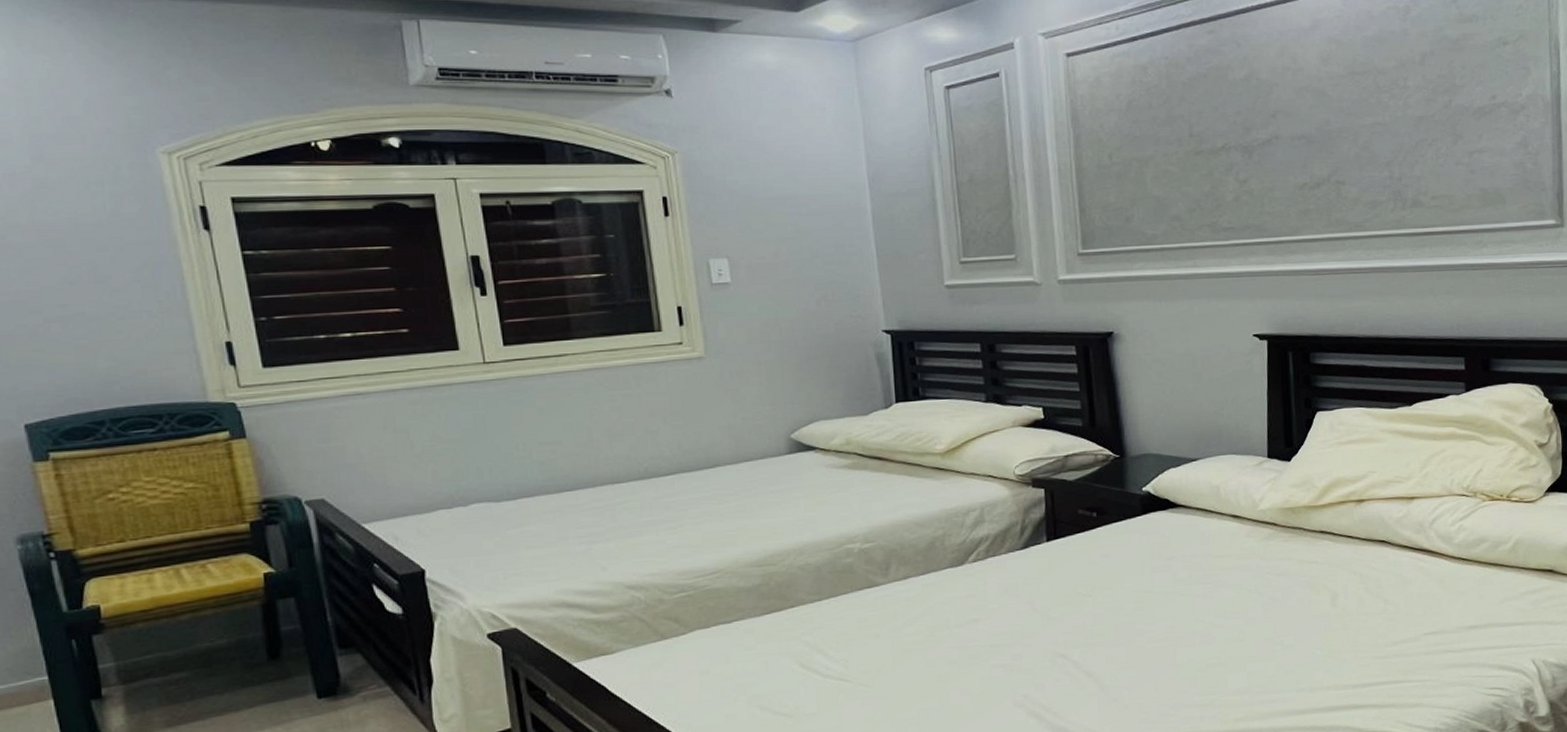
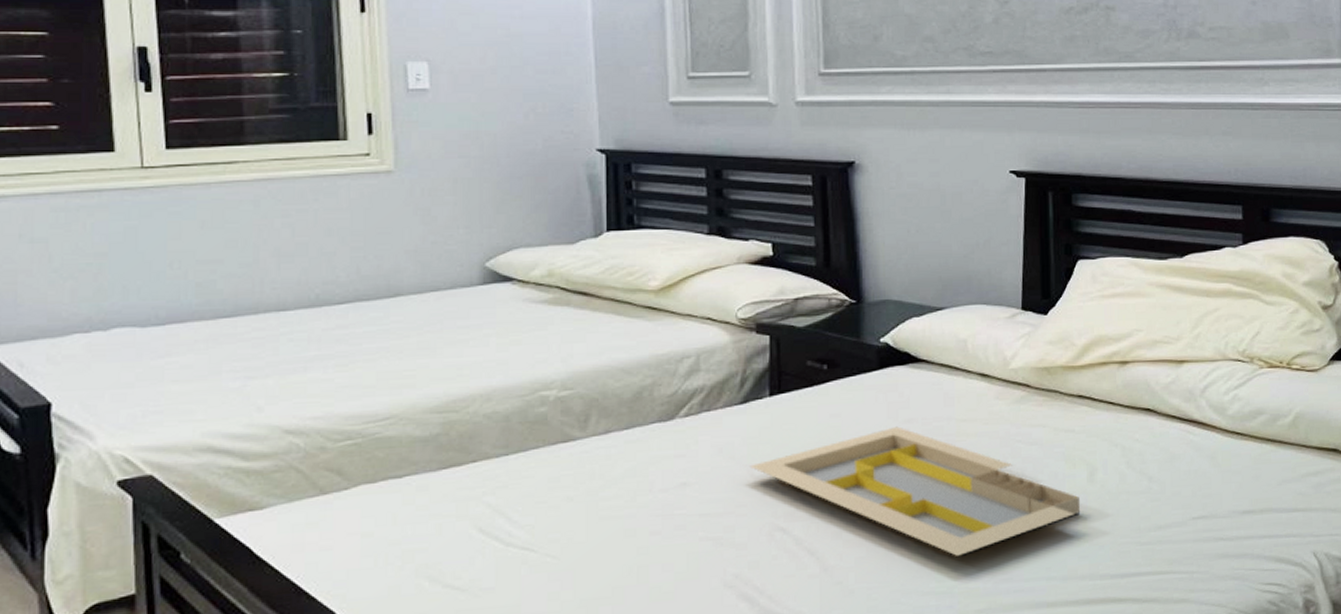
serving tray: none [1032,564,1325,674] -> present [750,426,1081,556]

